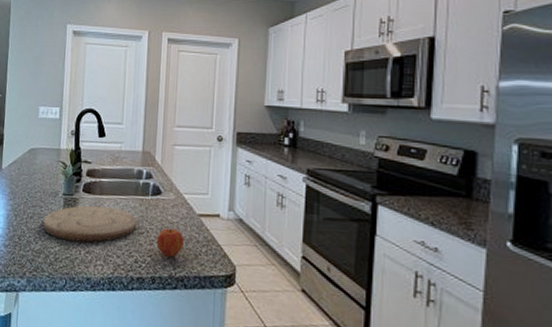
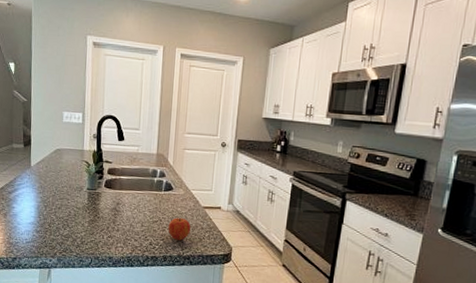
cutting board: present [43,205,137,243] -> none [70,198,152,229]

